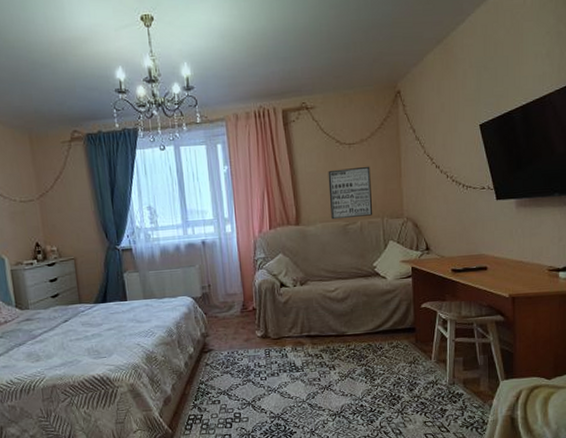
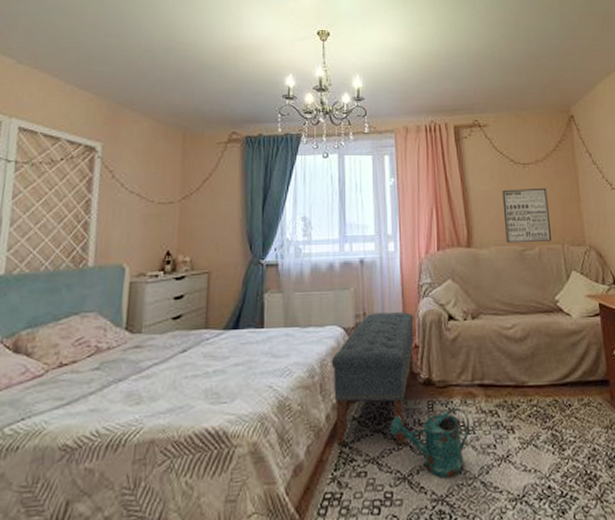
bench: none [185,282,253,383] -> present [331,312,415,445]
watering can: none [236,353,300,403] -> present [391,407,471,478]

